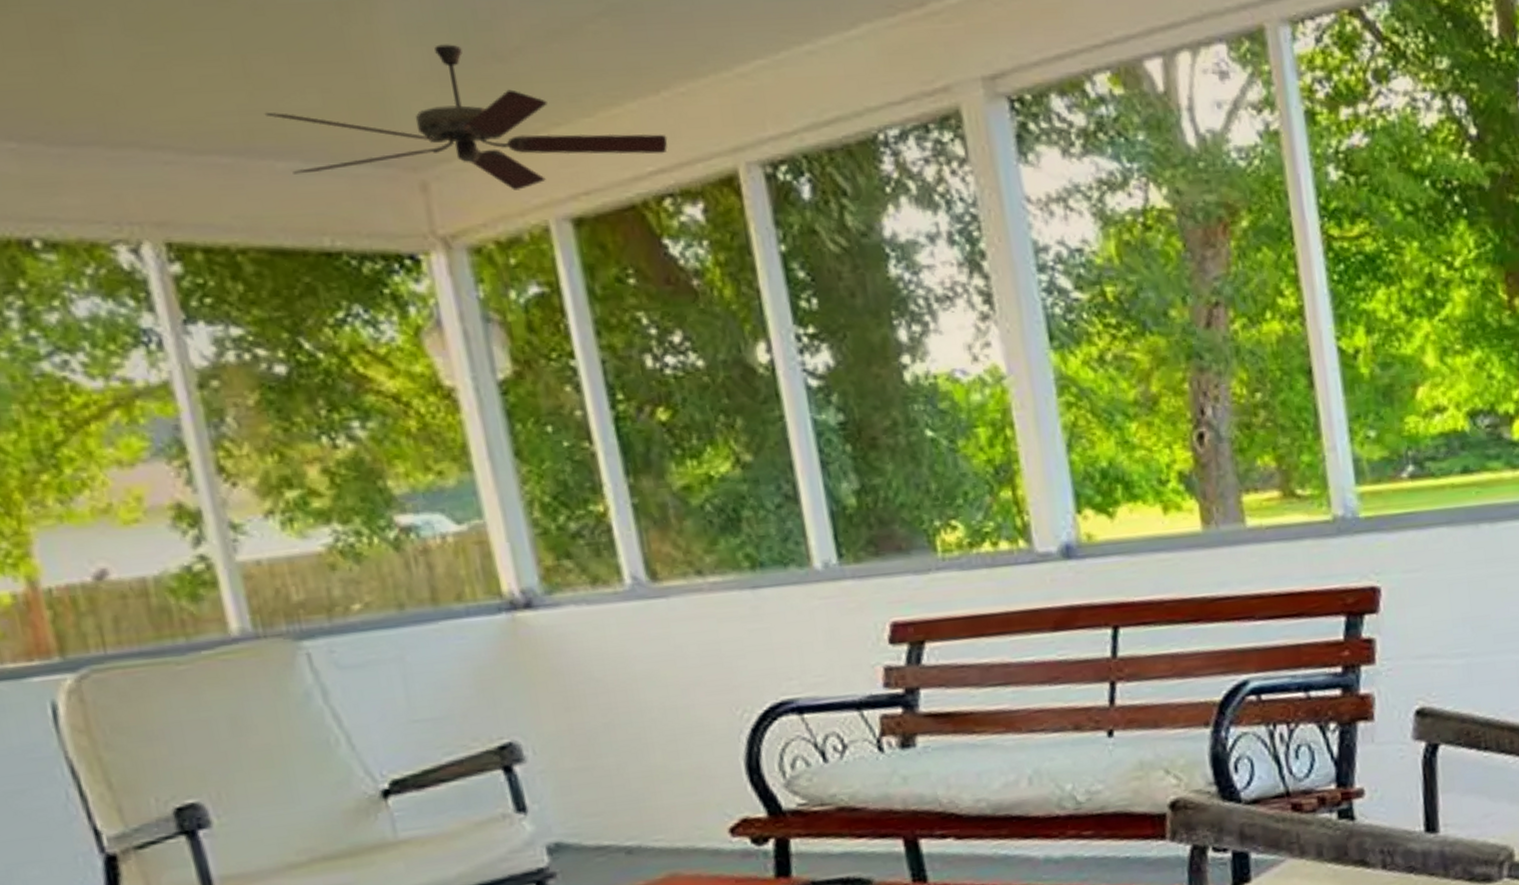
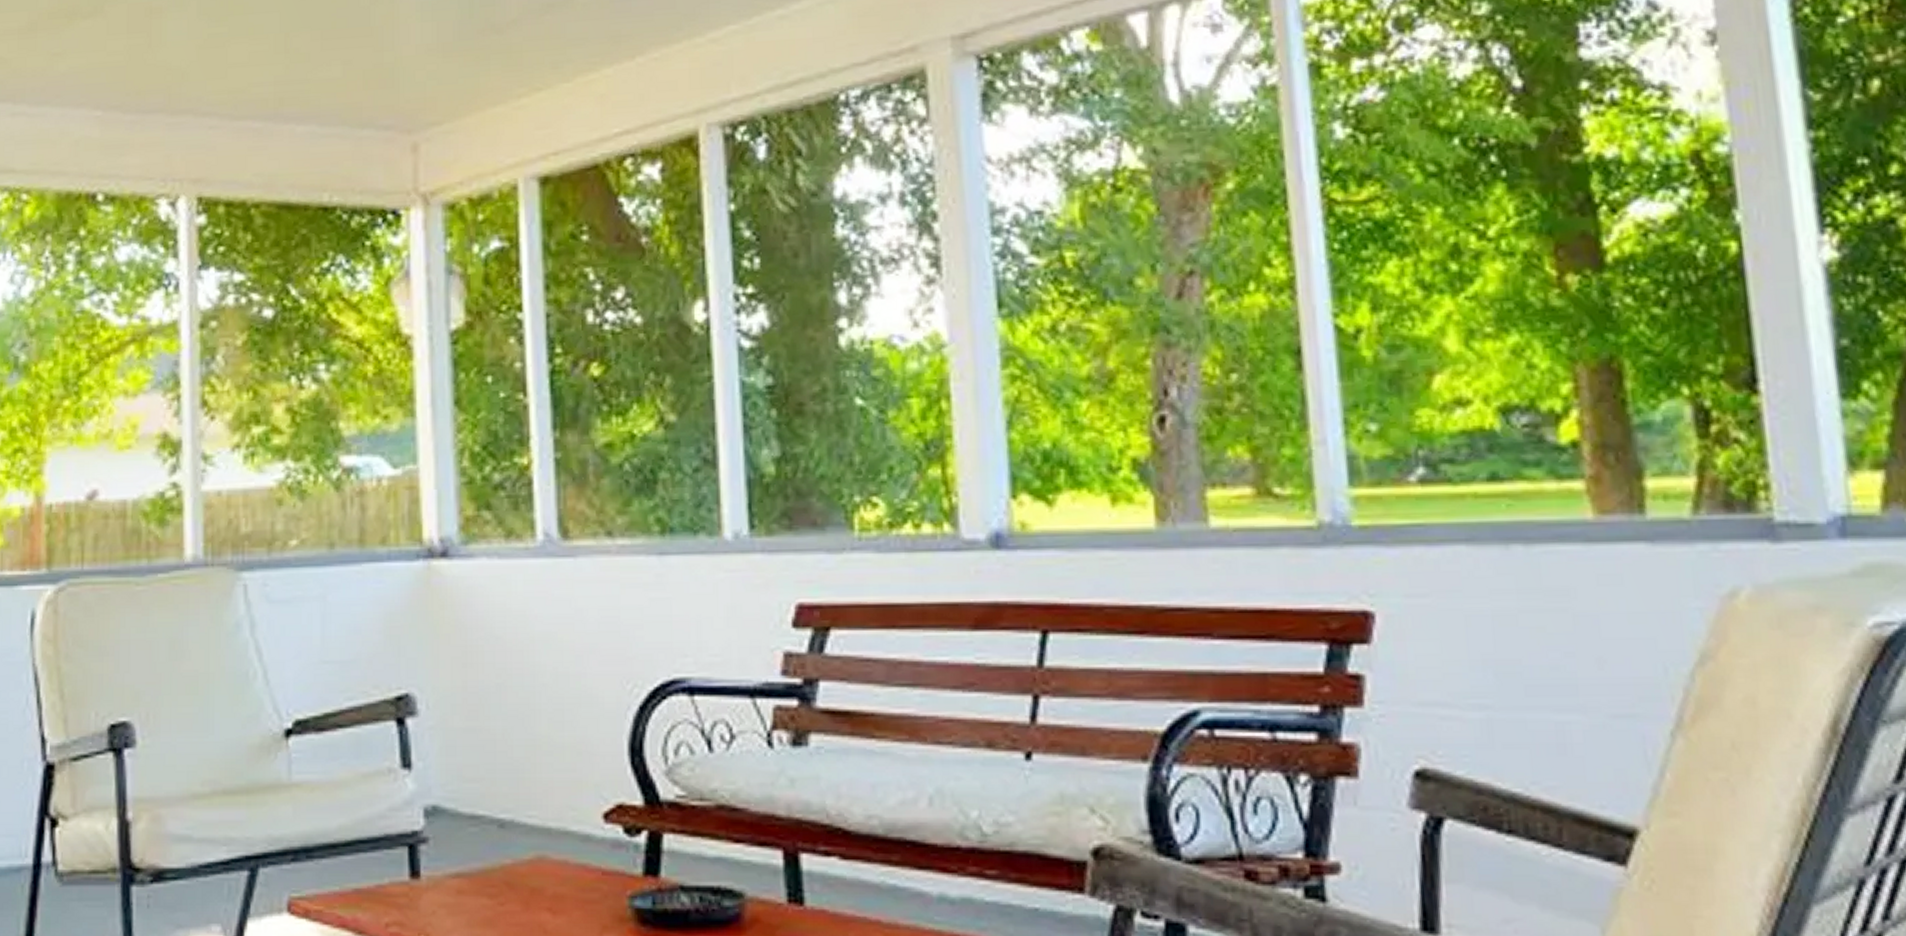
ceiling fan: present [264,44,668,191] -> none [294,19,636,151]

